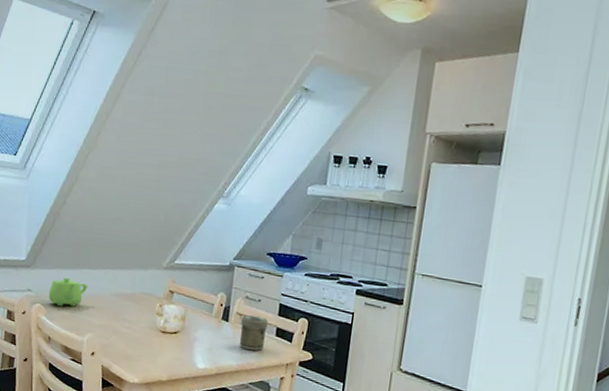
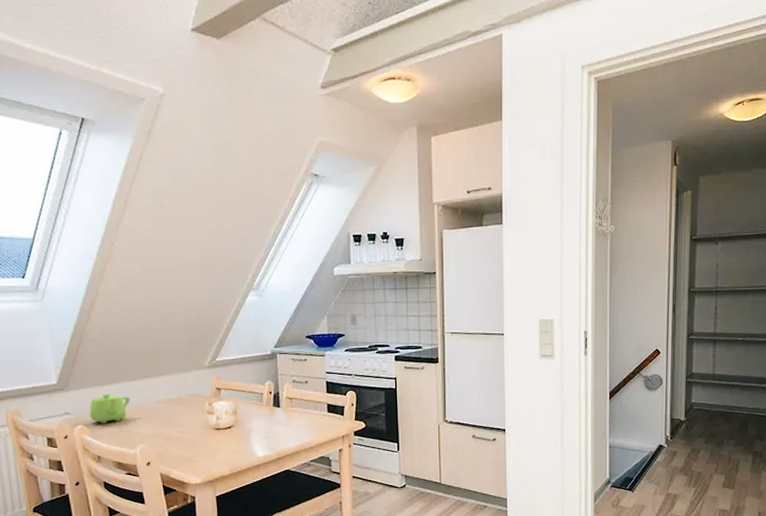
jar: present [240,314,268,351] -> none [292,396,318,431]

